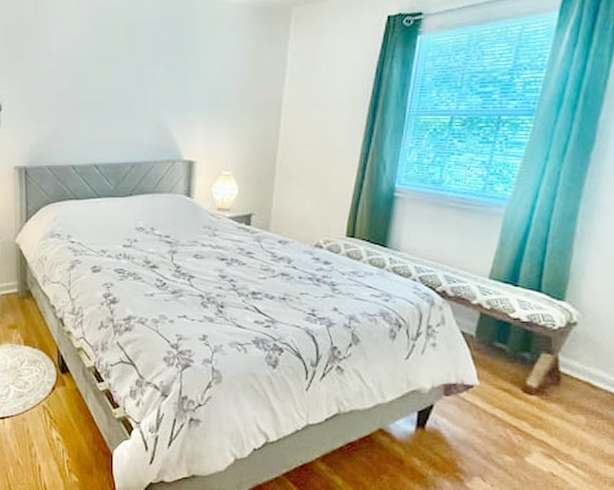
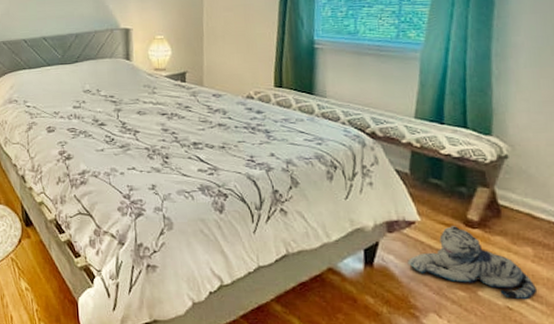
plush toy: none [460,391,582,467] -> present [407,226,536,300]

